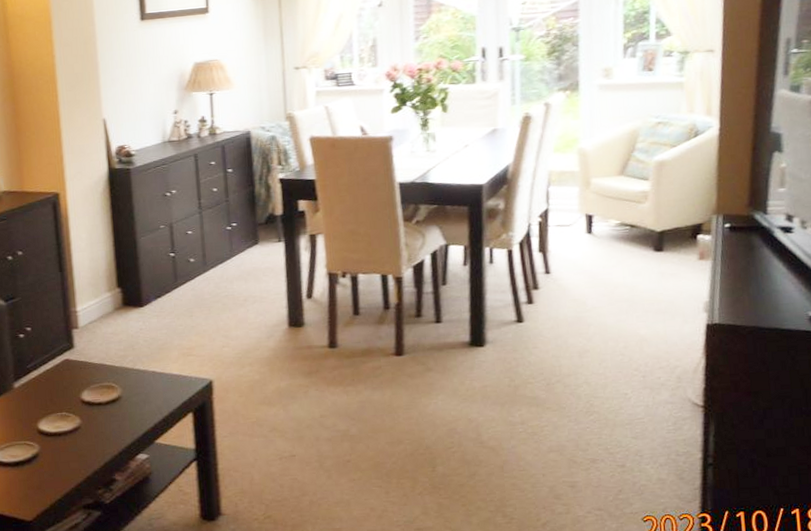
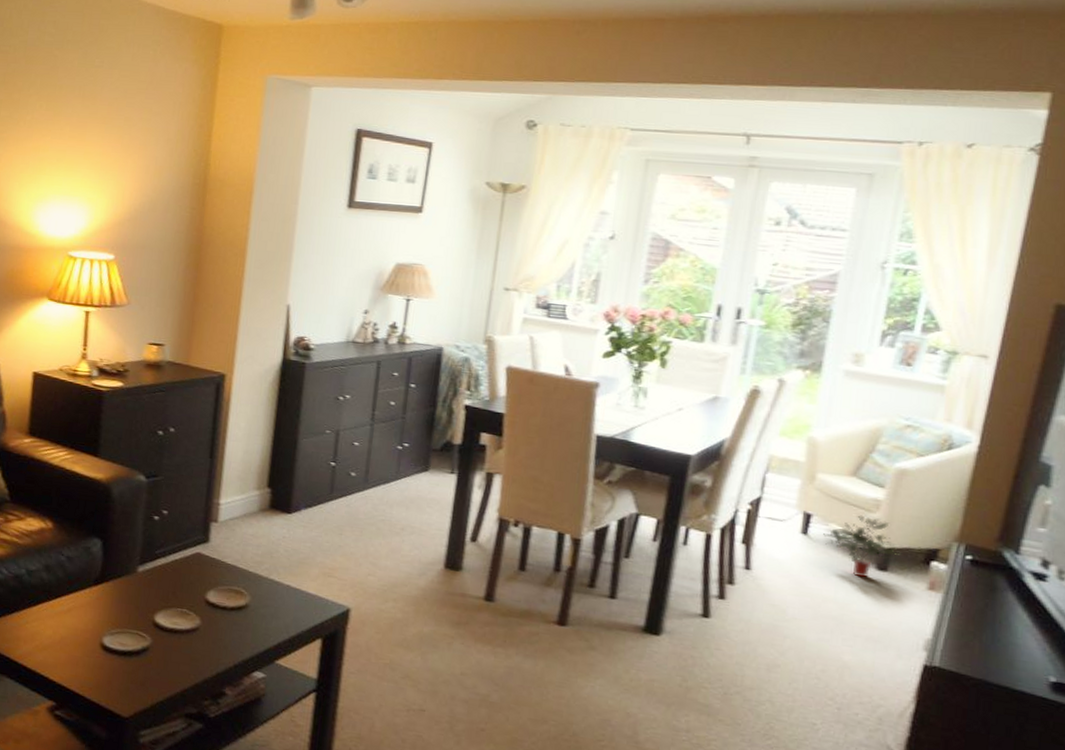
potted plant: none [605,207,673,261] -> present [823,515,902,578]

